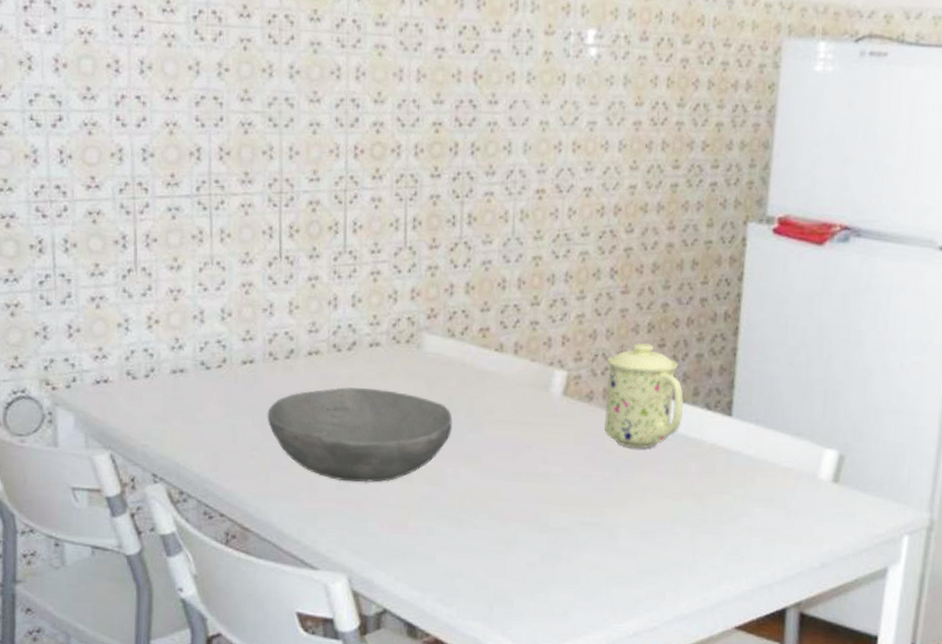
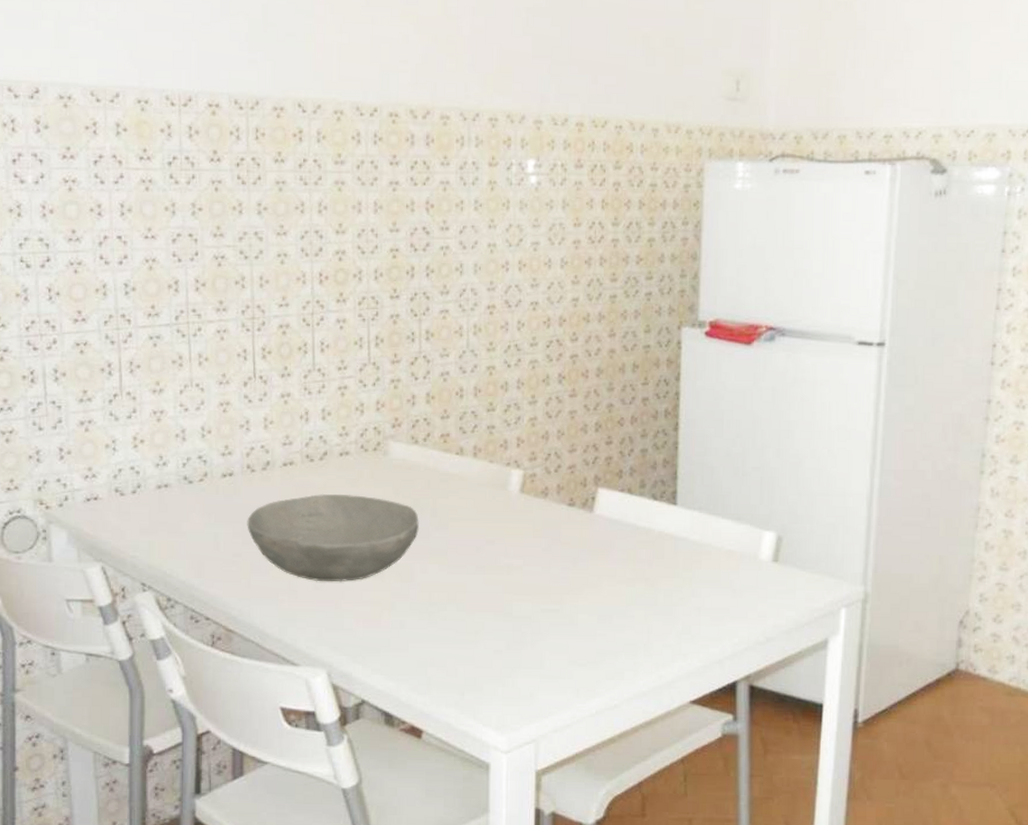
mug: present [604,342,684,449] -> none [559,440,631,539]

